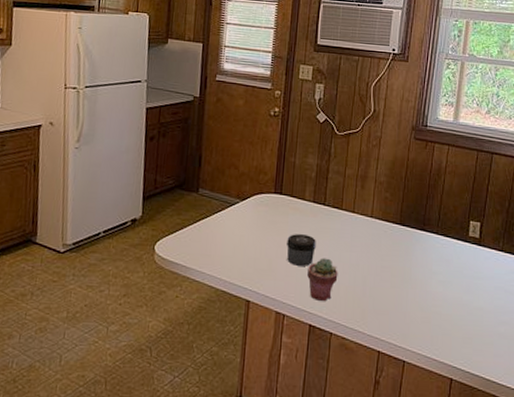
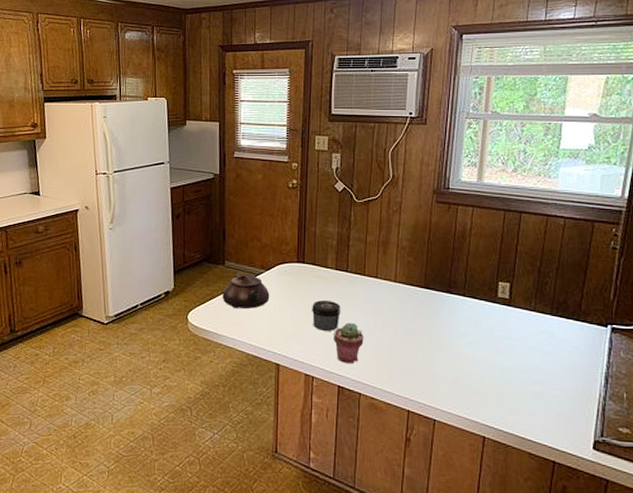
teapot: none [193,202,244,240] -> present [222,274,270,309]

